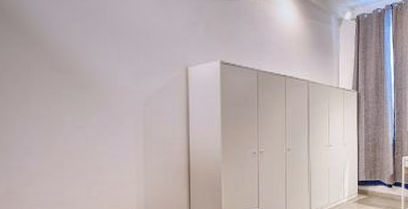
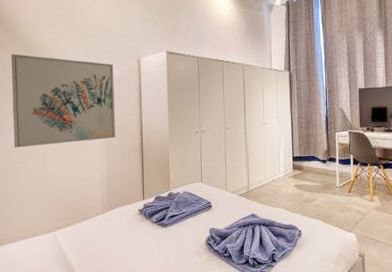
wall art: none [15,52,157,168] -> present [11,54,116,148]

